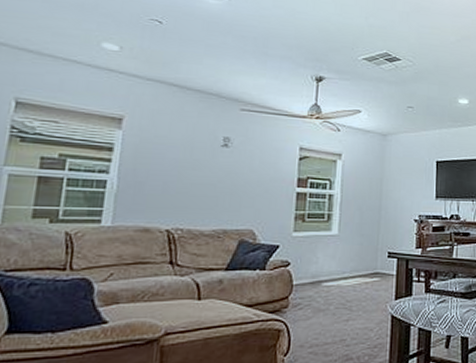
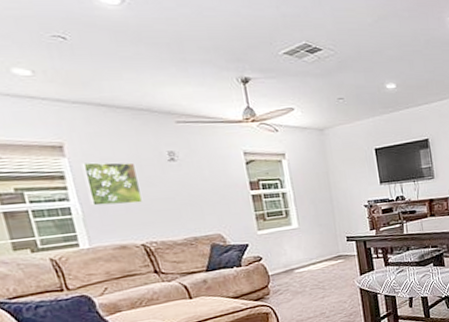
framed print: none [129,137,187,185] -> present [81,162,143,206]

